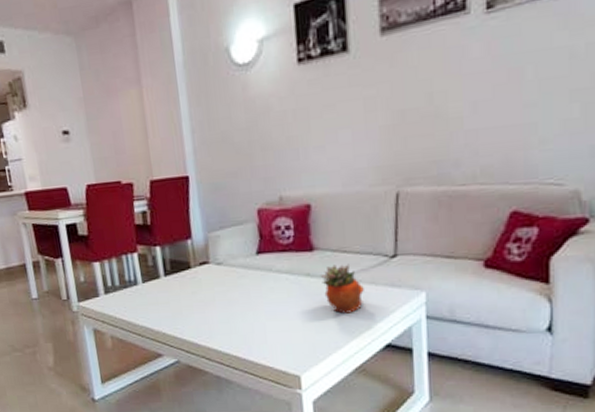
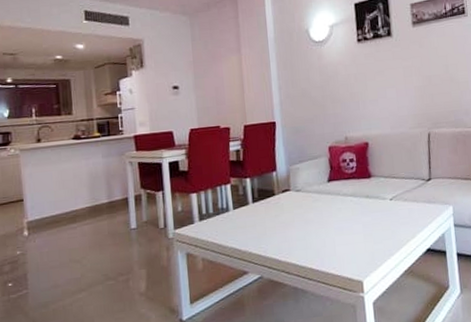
succulent planter: present [320,264,364,314] -> none [376,187,409,226]

